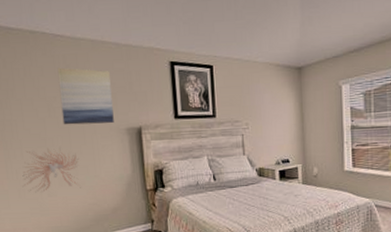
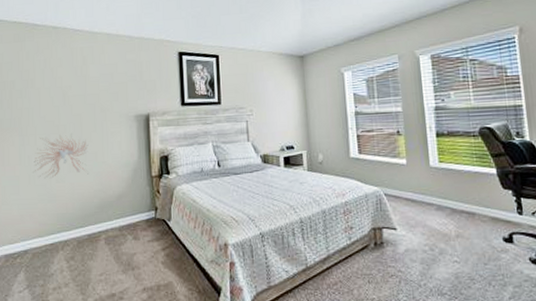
wall art: present [57,67,114,125] -> none [74,59,124,113]

